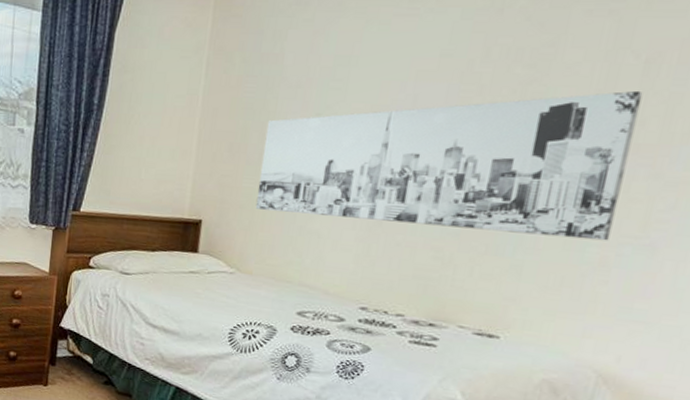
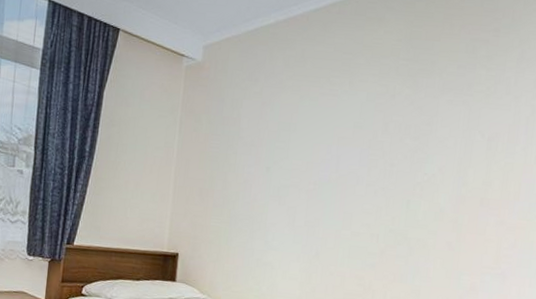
wall art: present [255,90,643,241] -> none [221,160,488,271]

